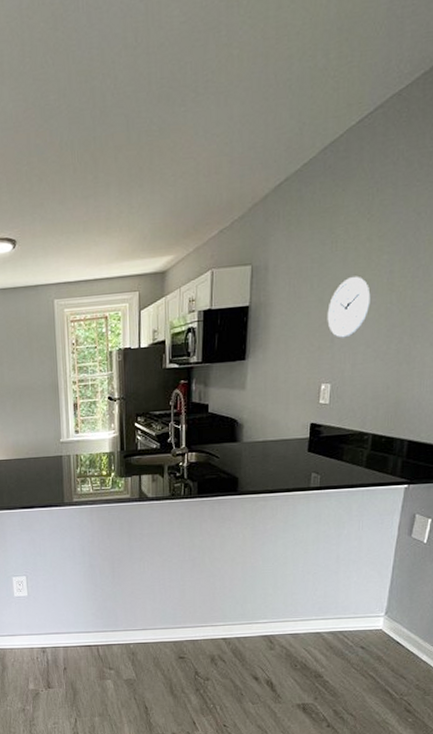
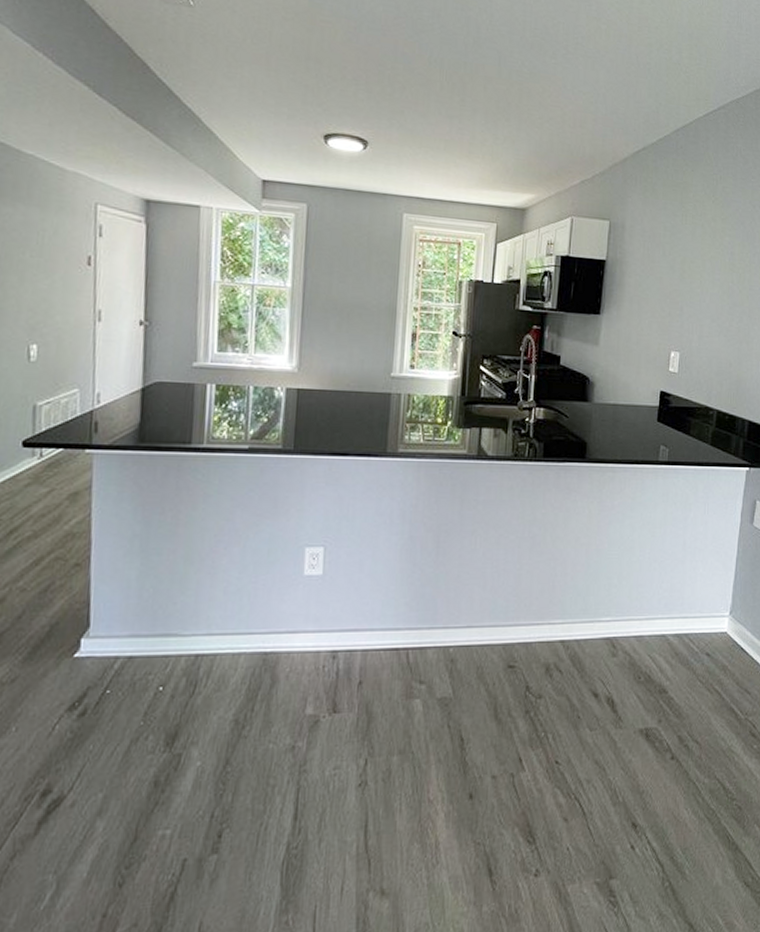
wall clock: present [327,276,371,338] -> none [677,250,715,309]

